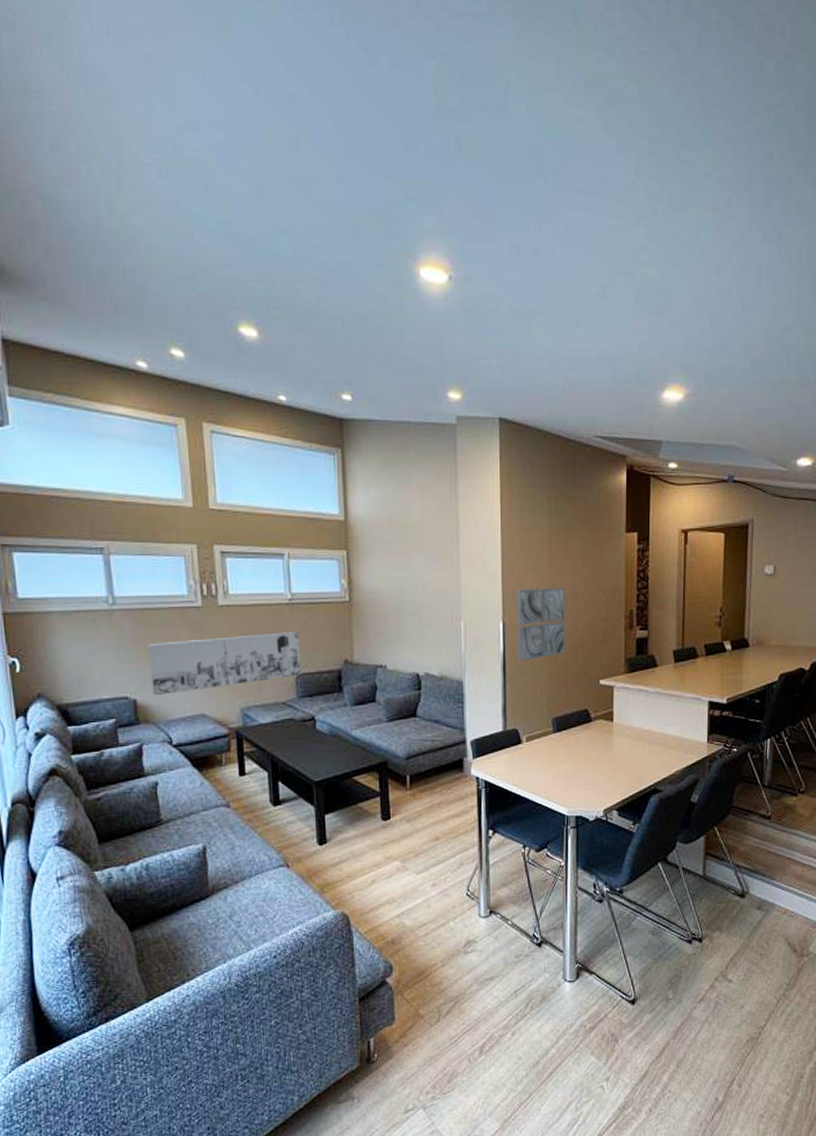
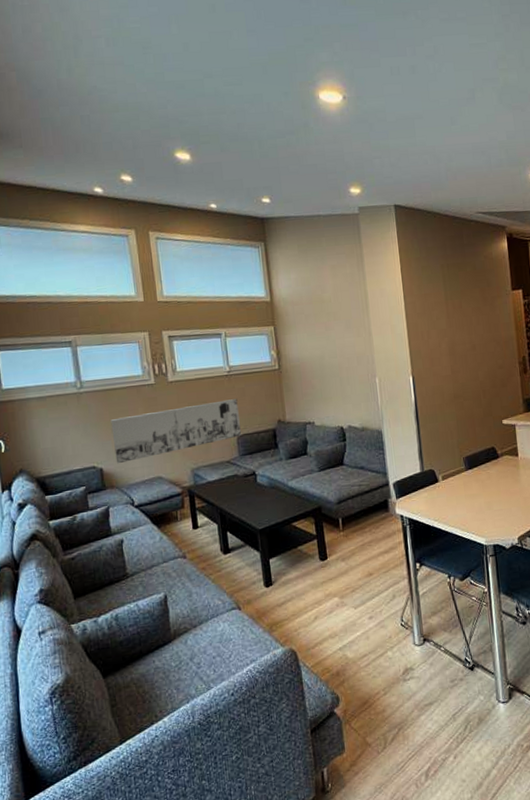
wall art: present [517,587,566,662] -> none [422,342,470,410]

